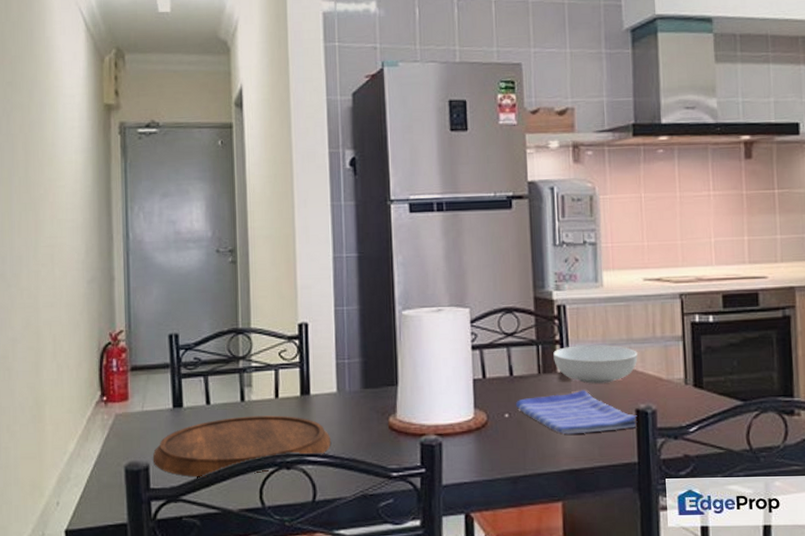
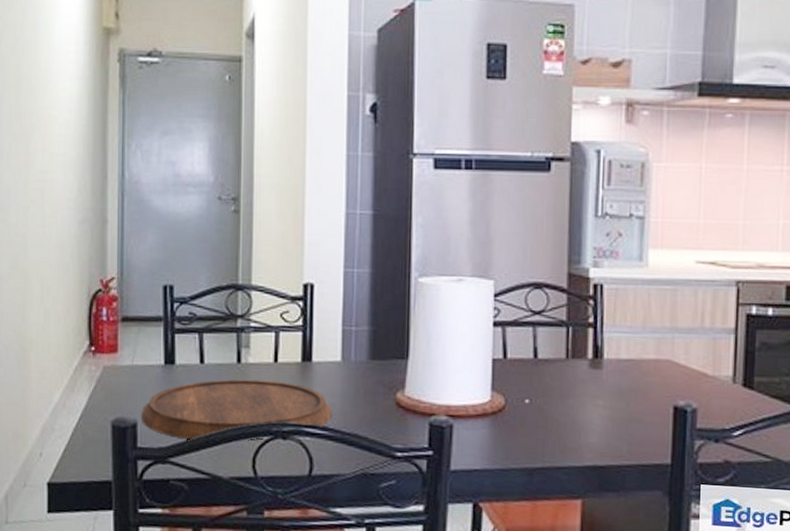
dish towel: present [515,390,638,435] -> none [537,380,675,428]
serving bowl: present [553,345,638,384] -> none [585,330,682,375]

